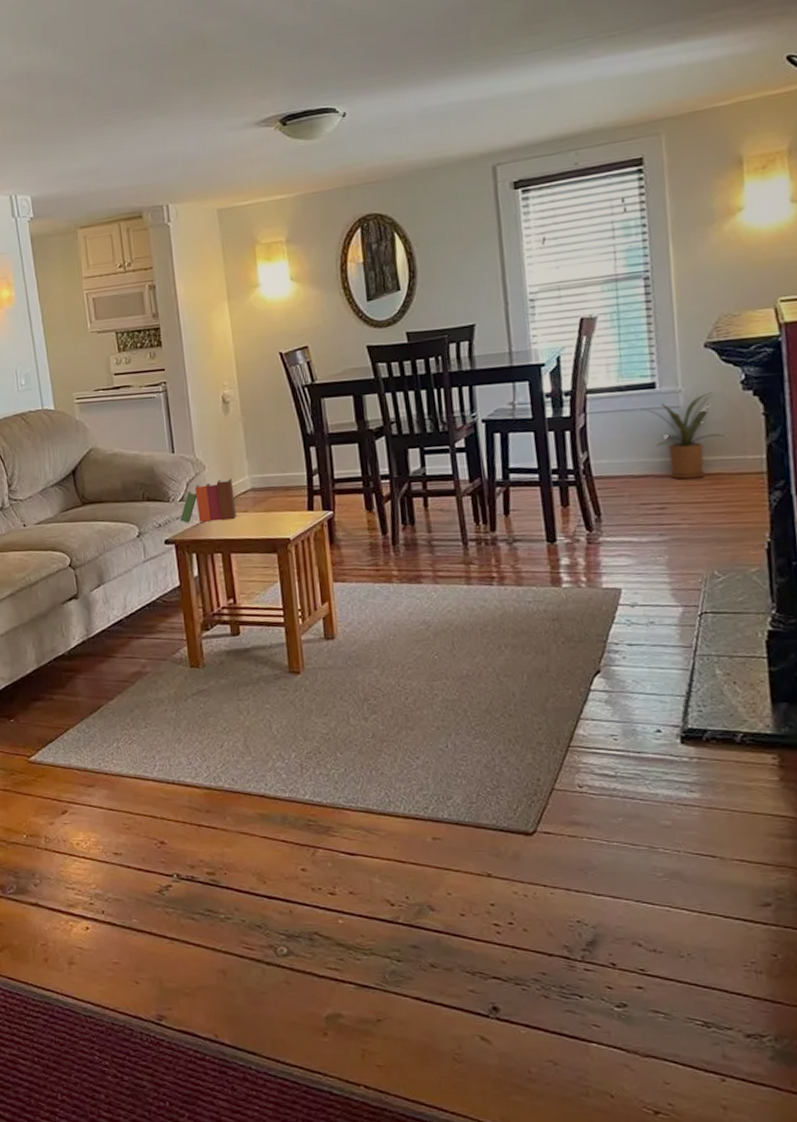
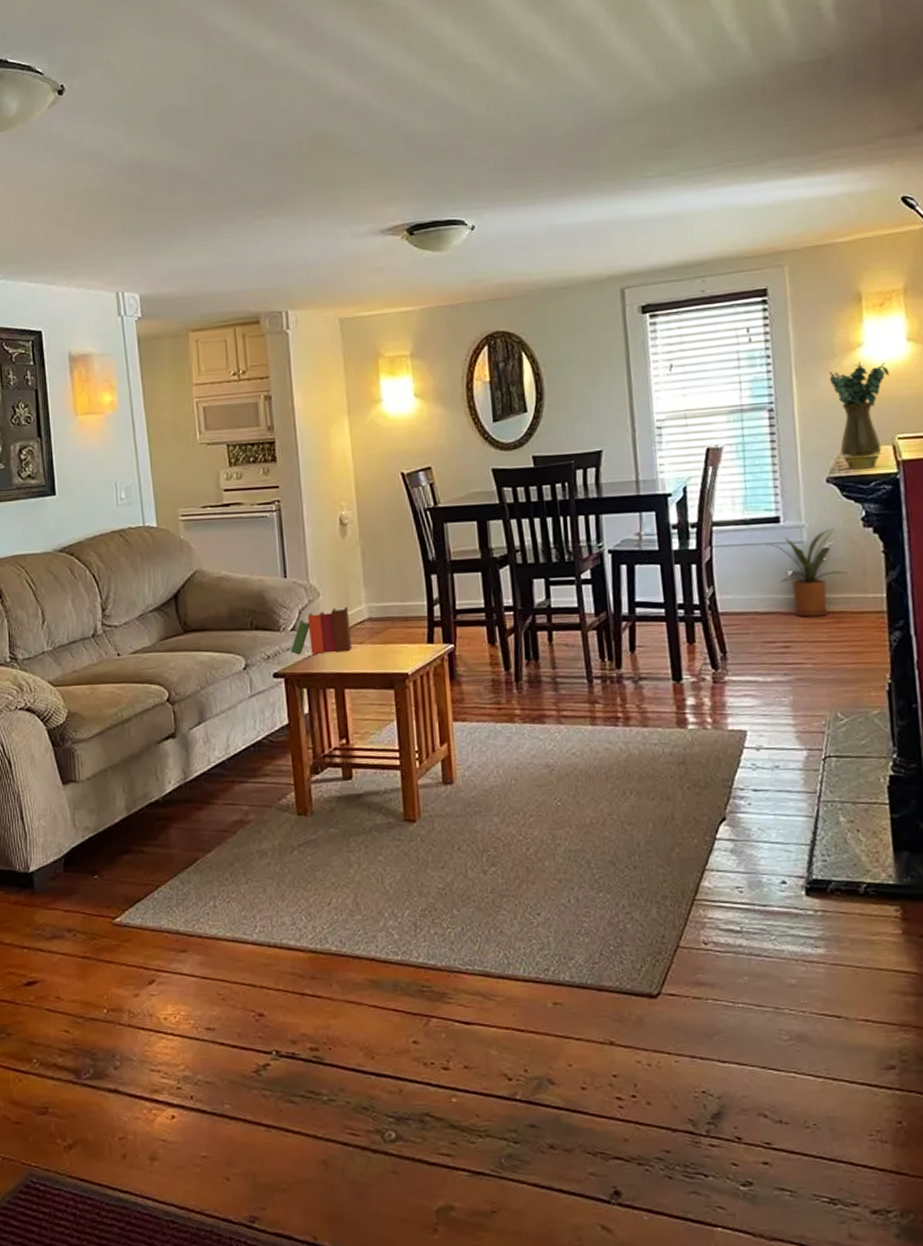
vase: none [707,225,772,334] -> present [829,361,889,470]

